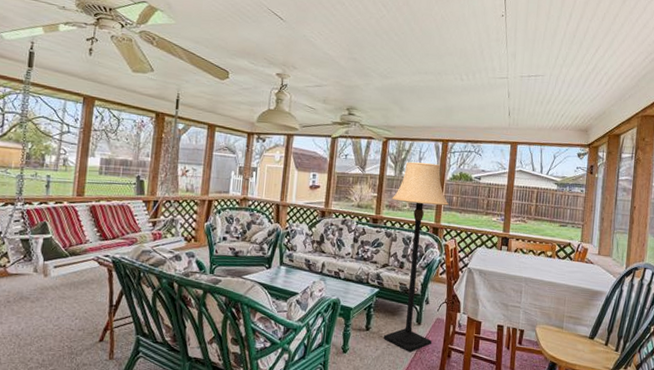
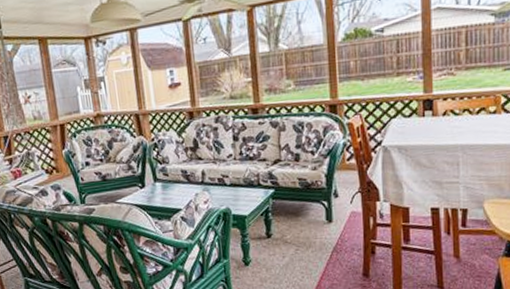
lamp: present [384,162,449,353] -> none [270,24,349,255]

